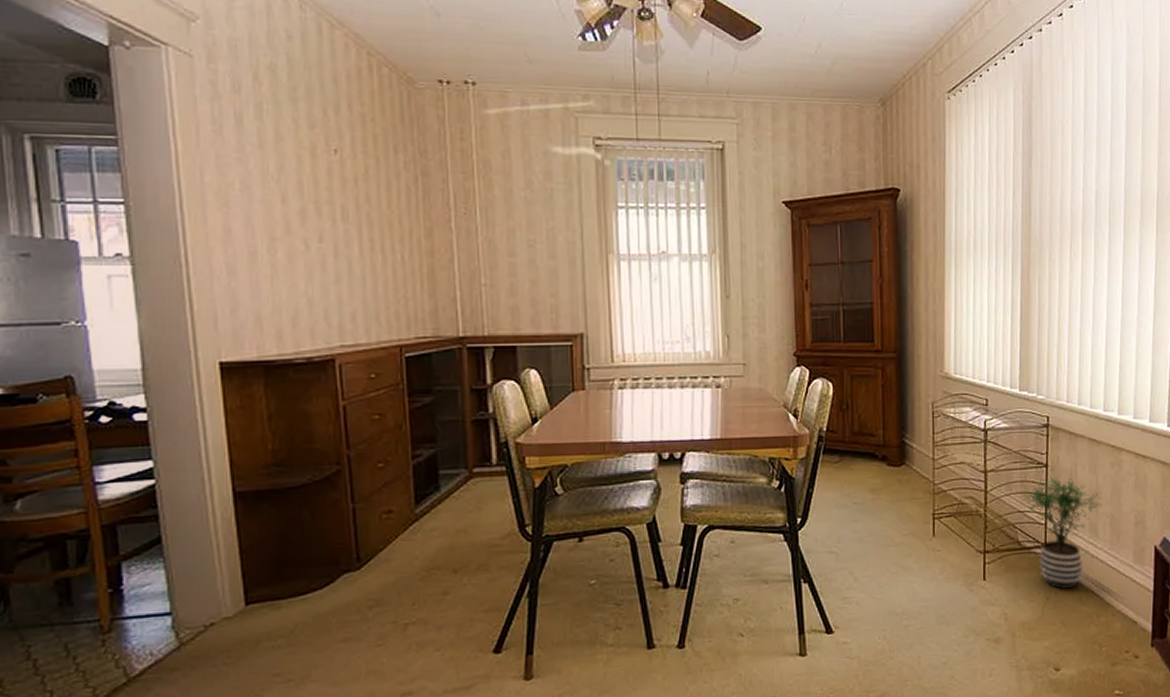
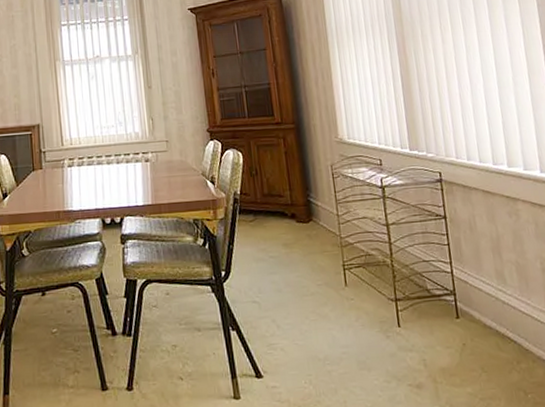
potted plant: present [1023,477,1103,590] -> none [426,227,506,336]

